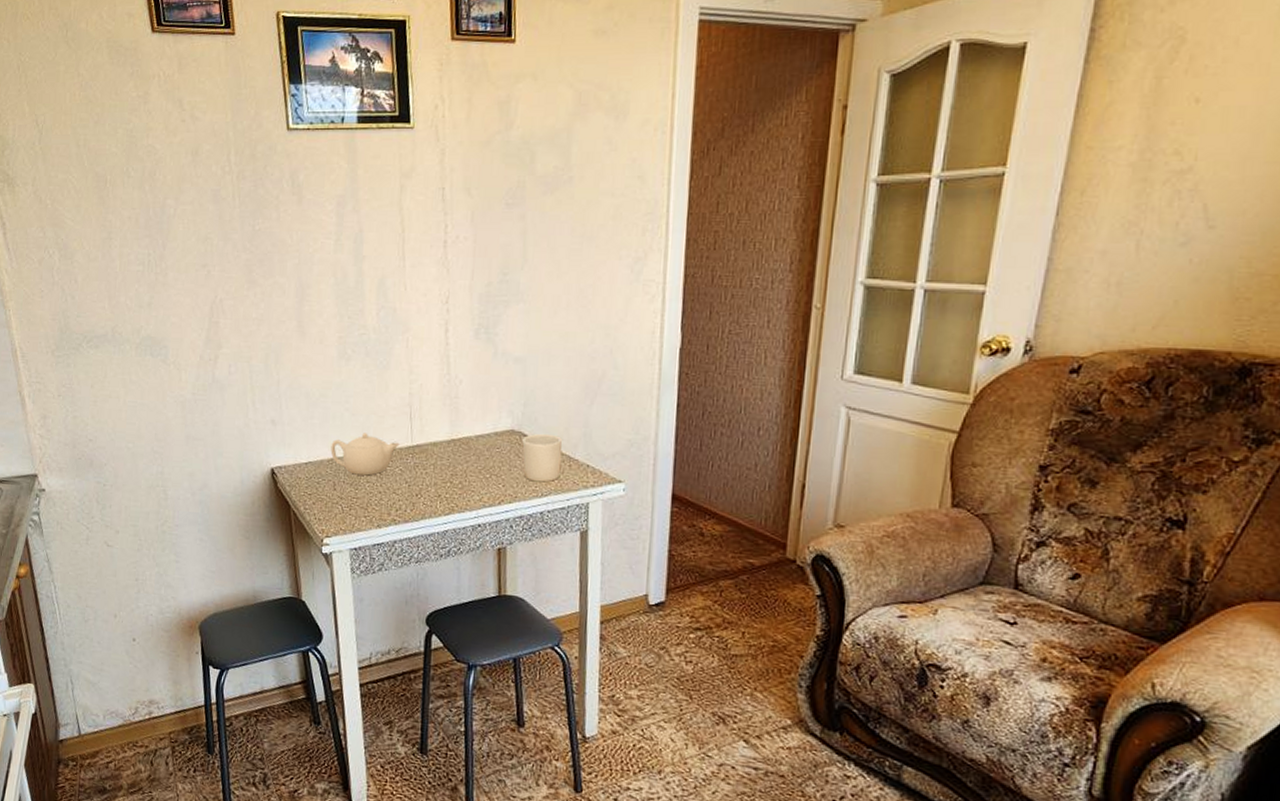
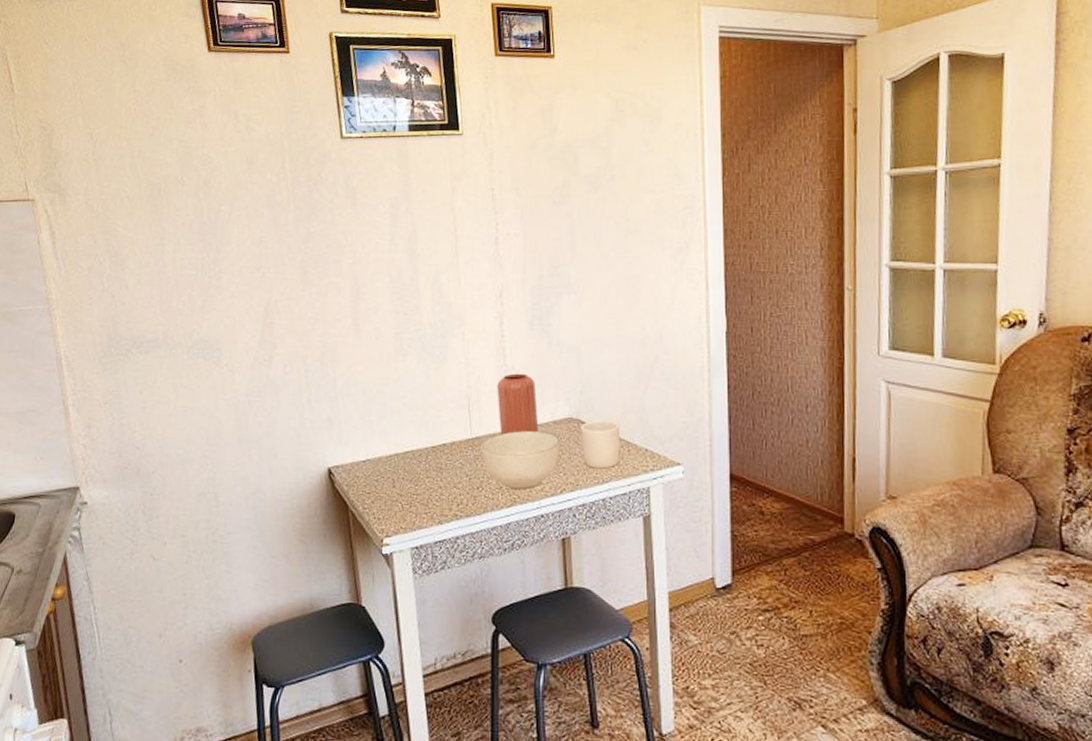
teapot: present [330,433,400,476] -> none [389,427,459,471]
bowl: none [420,440,501,499] -> present [480,430,560,490]
vase: none [439,382,480,444] -> present [497,373,539,435]

